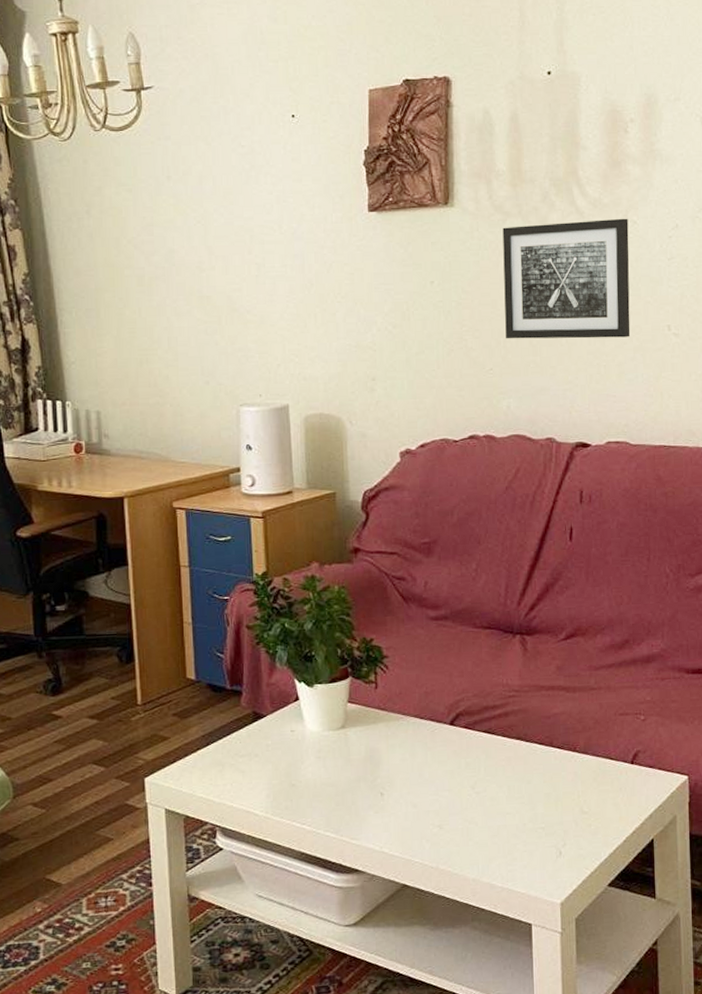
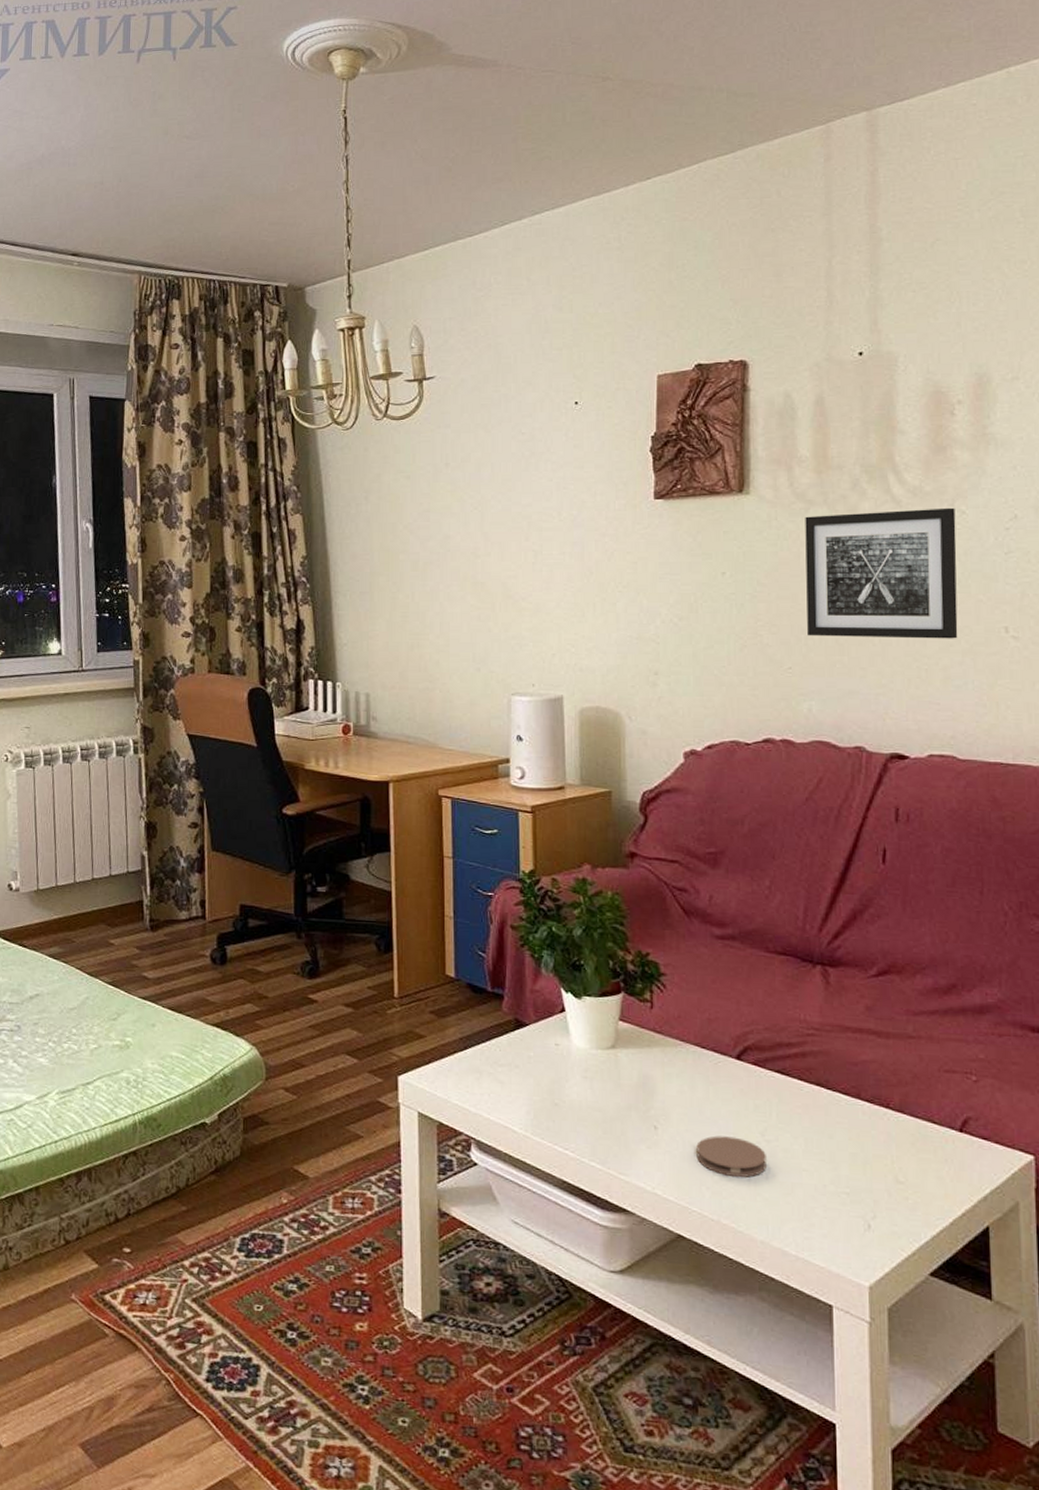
coaster: none [417,793,477,828] -> present [696,1135,766,1178]

